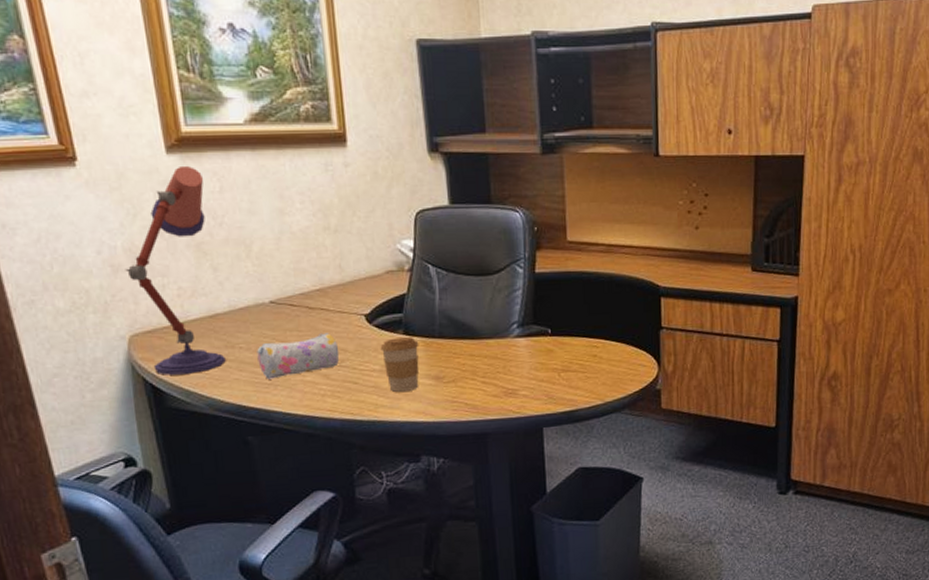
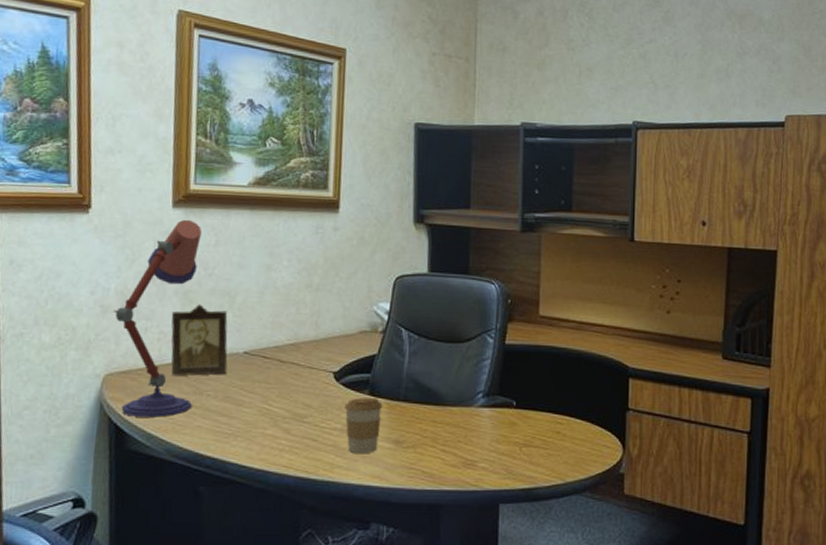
photo frame: none [186,256,256,332] -> present [171,304,228,377]
pencil case: present [257,333,340,380] -> none [222,387,304,430]

